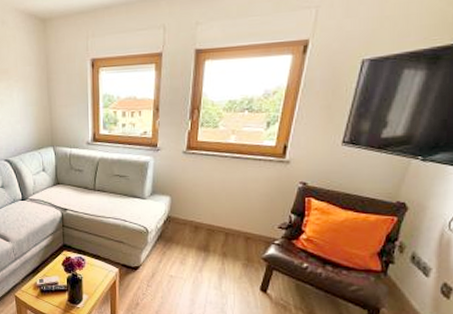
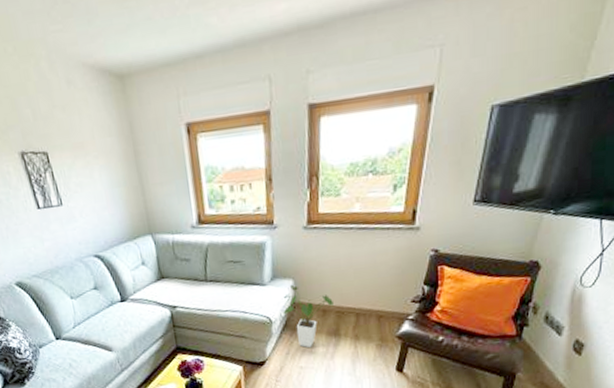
house plant: none [158,200,205,260] -> present [281,284,333,348]

